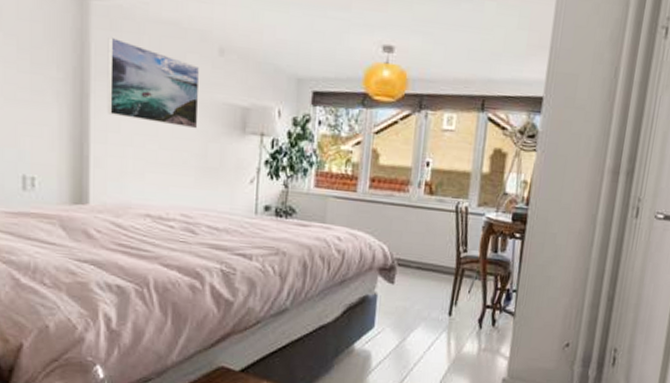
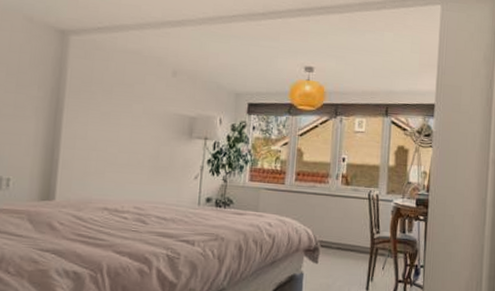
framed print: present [107,36,200,129] -> none [78,63,156,135]

